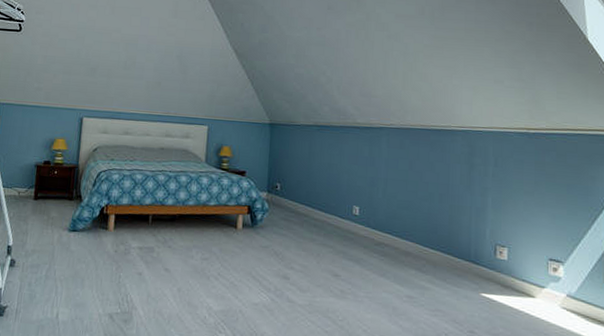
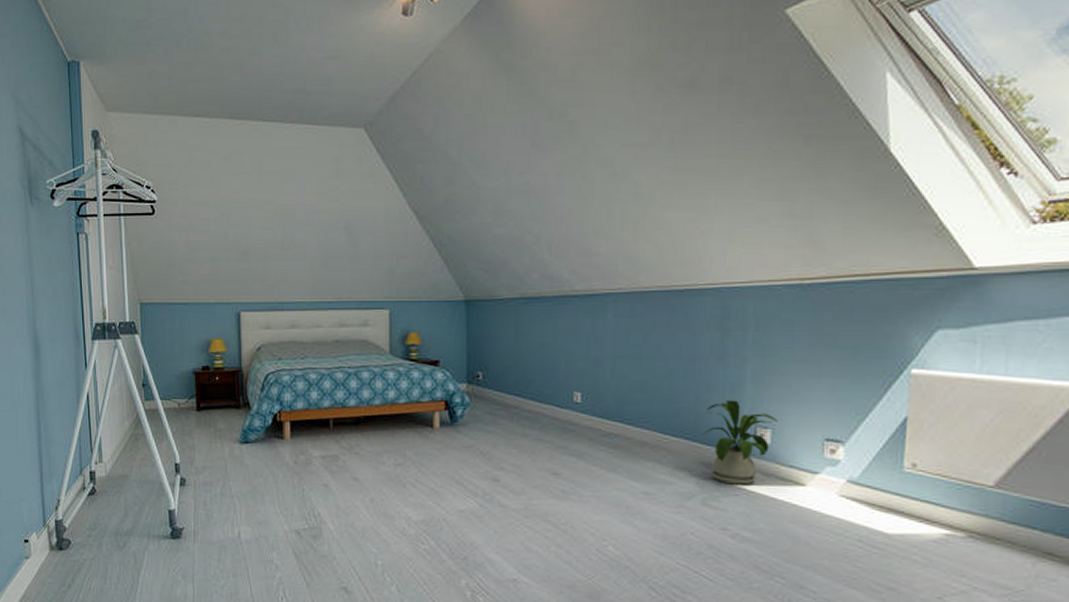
house plant: none [454,221,513,295] -> present [702,400,779,485]

